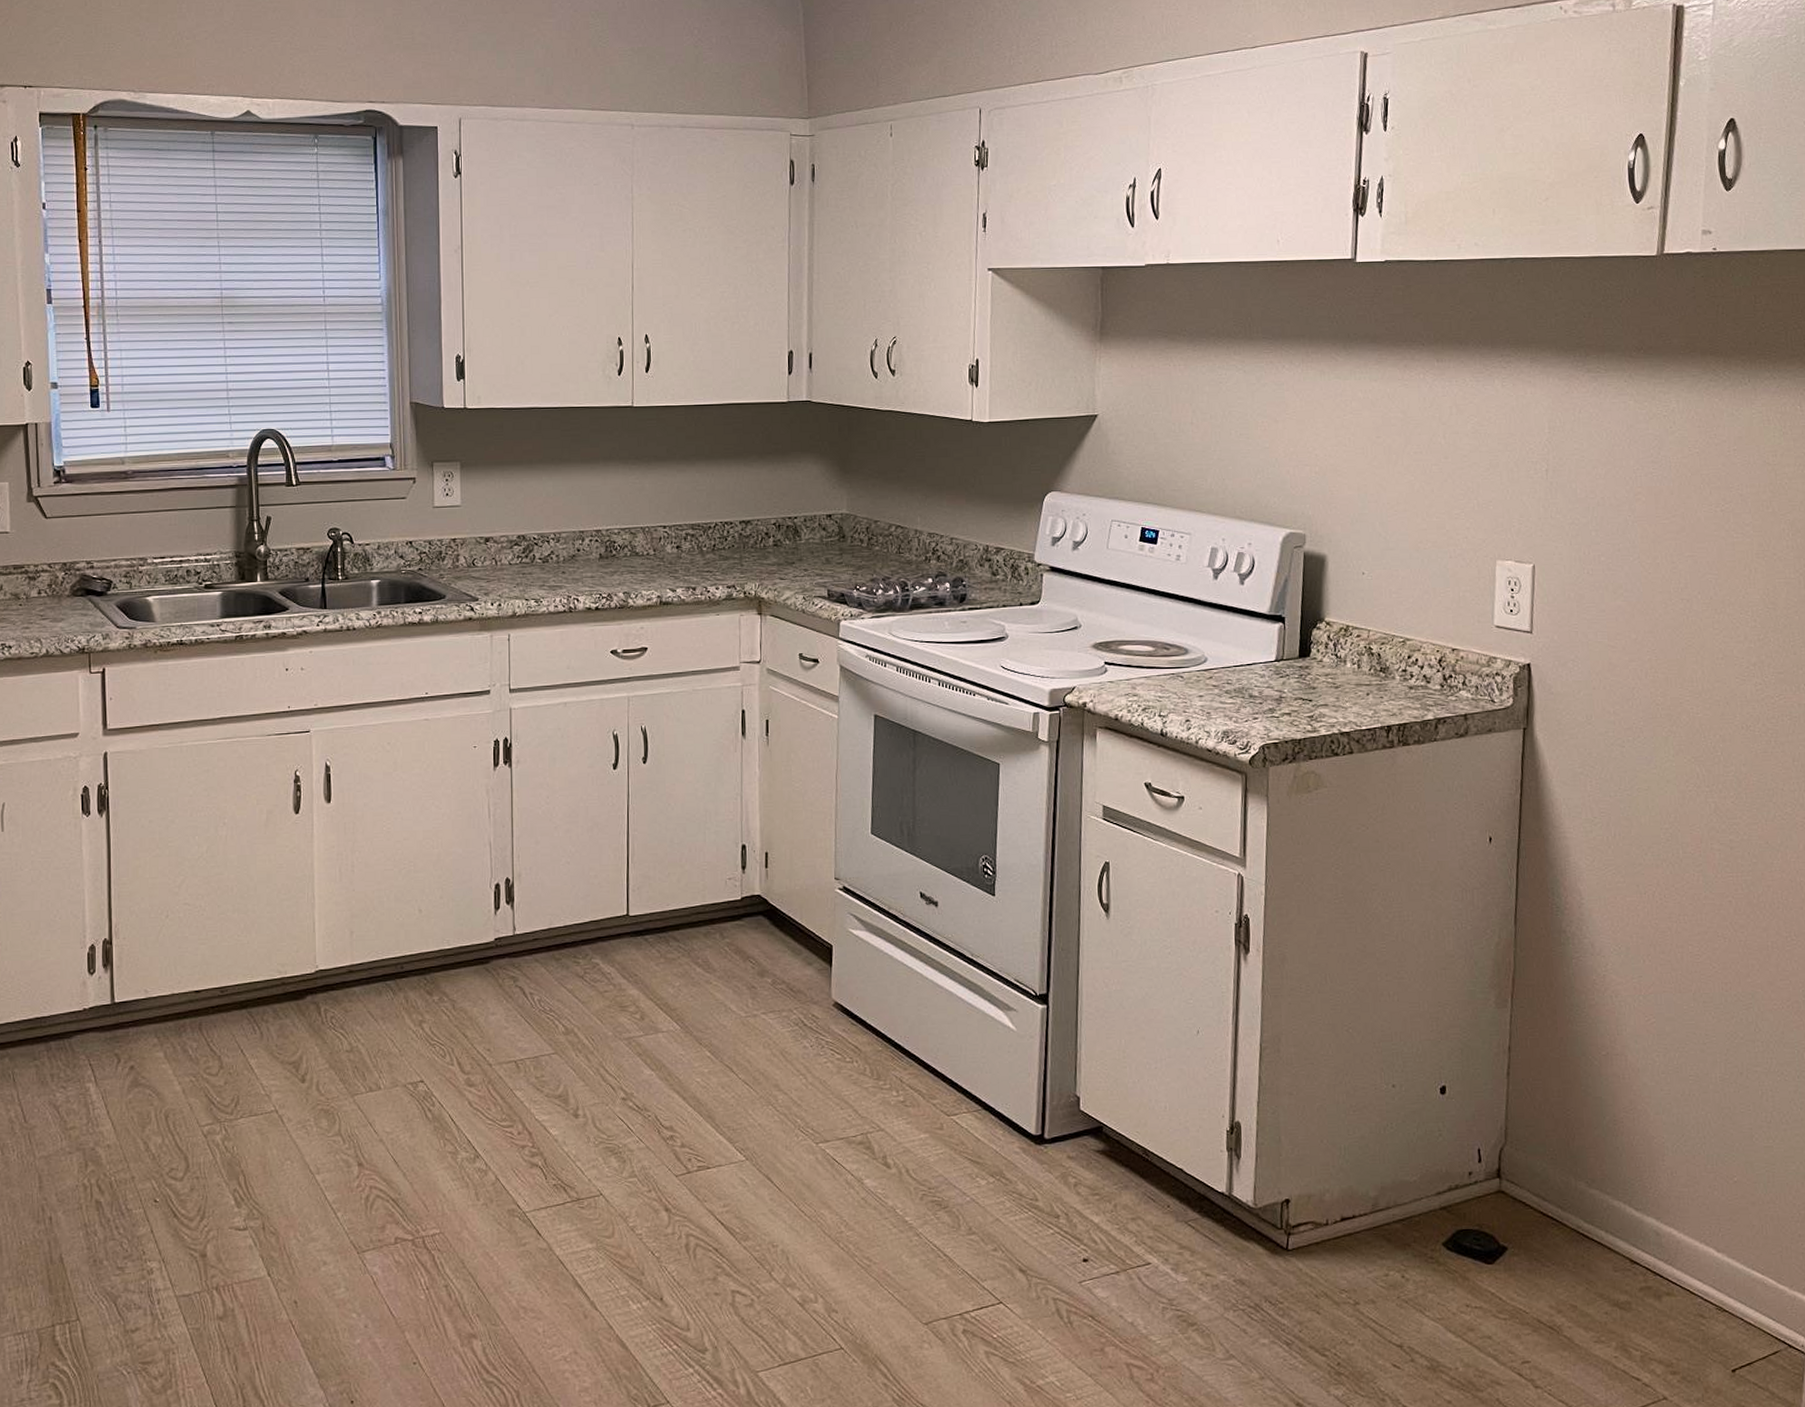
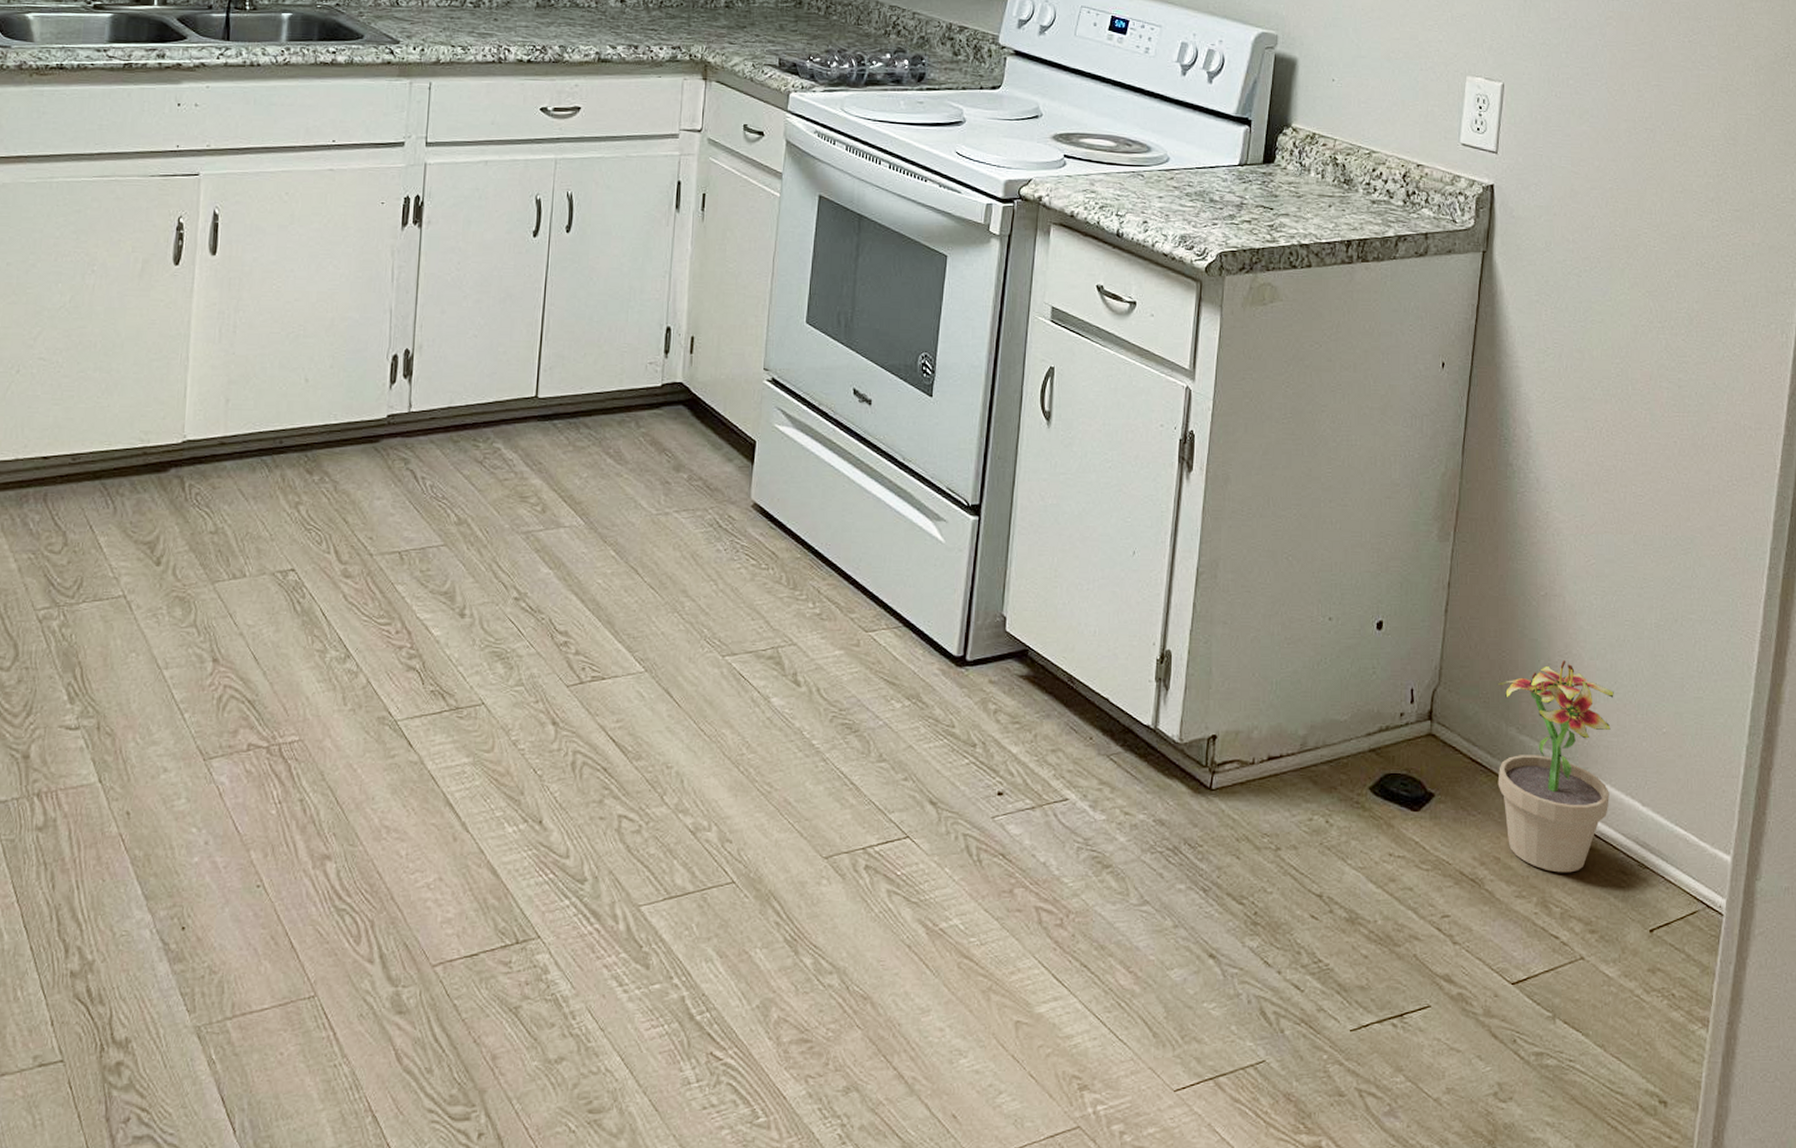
potted plant: none [1563,1116,1684,1318] -> present [1497,660,1614,873]

